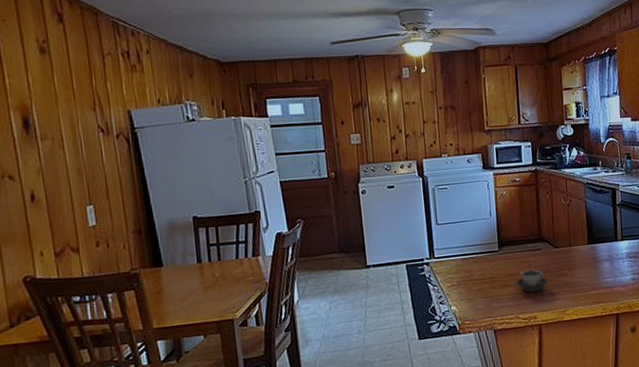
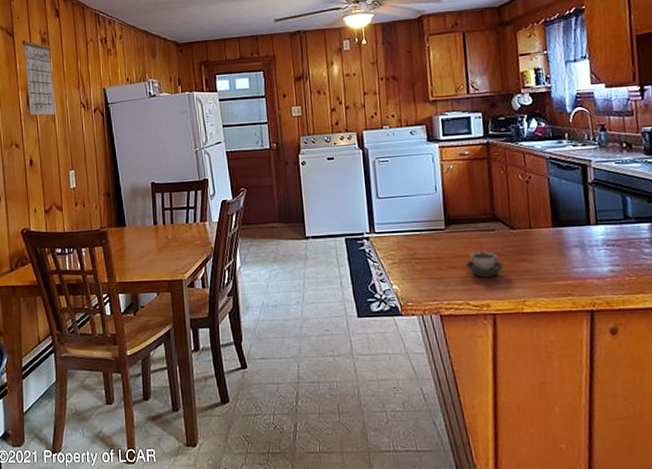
calendar: none [10,33,63,141] -> present [21,27,55,116]

